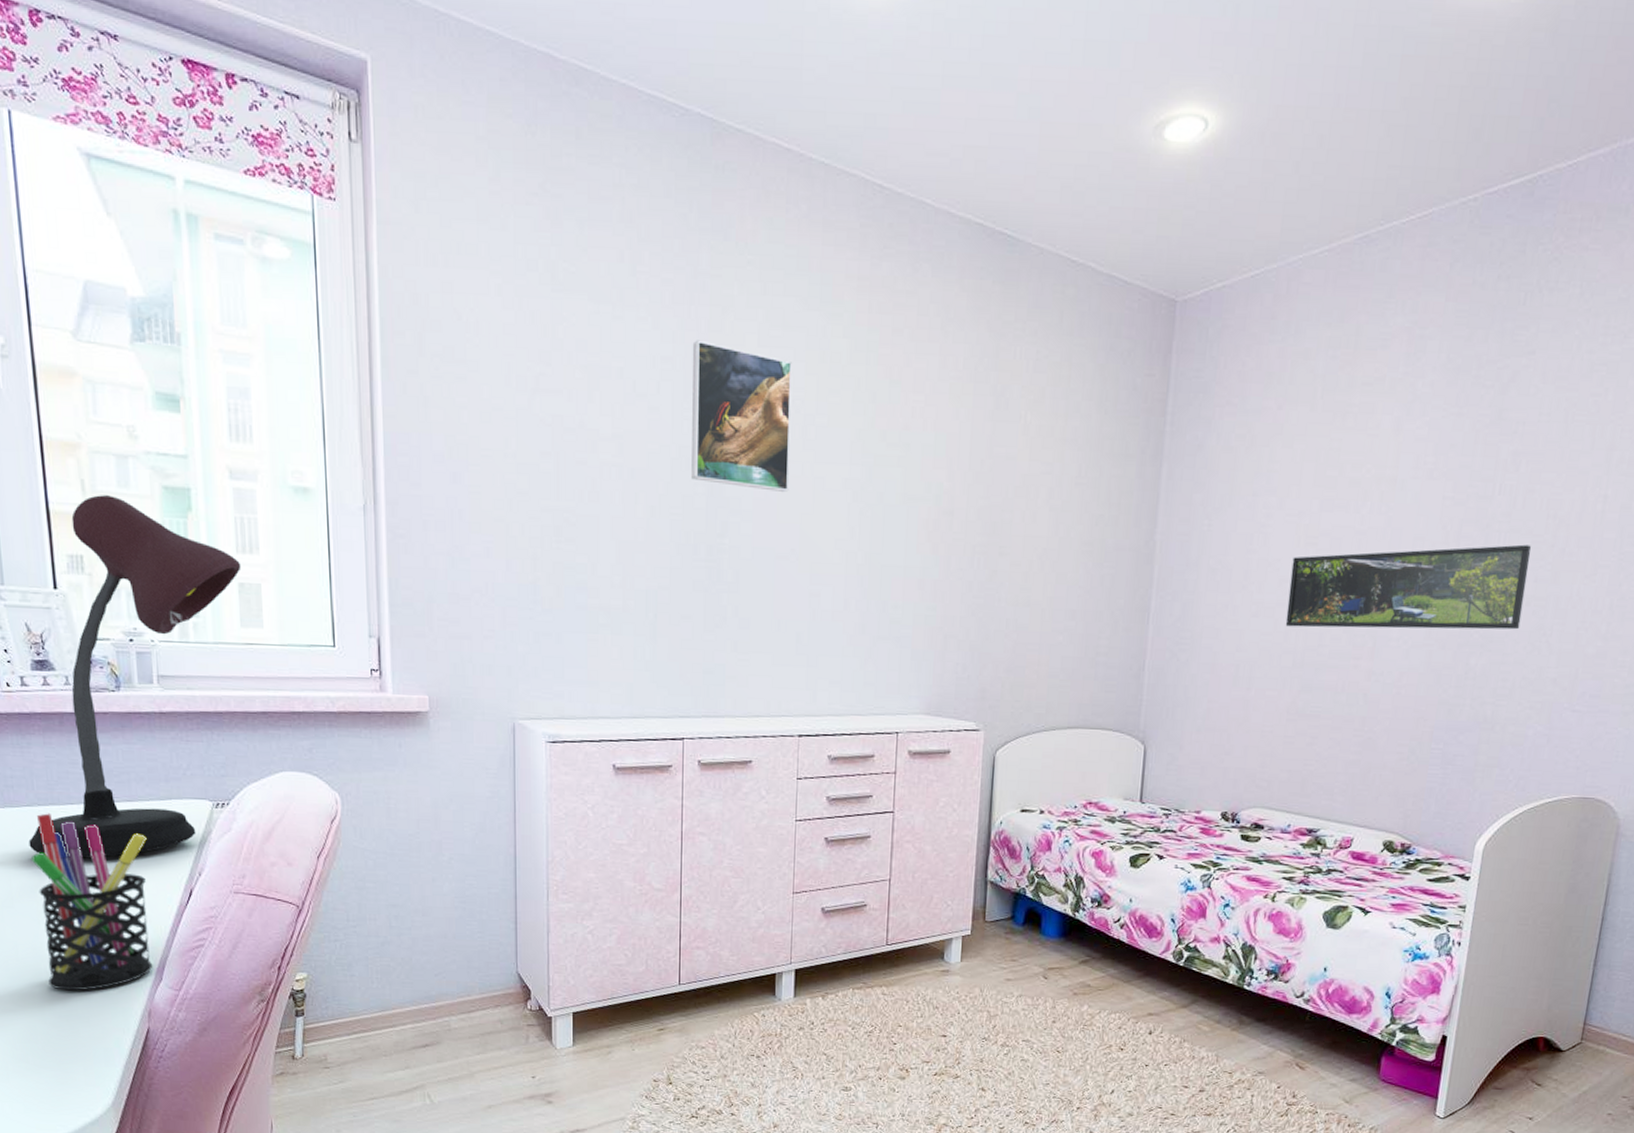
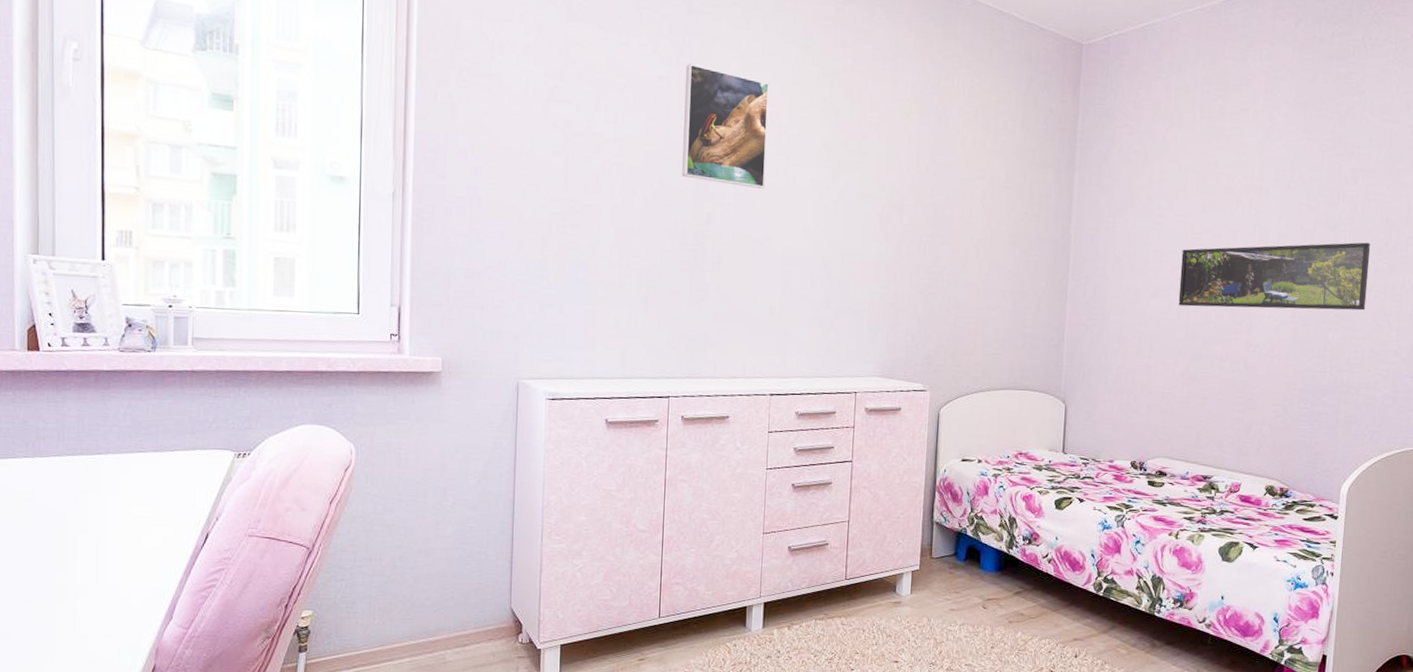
desk lamp: present [29,495,242,858] -> none [54,179,278,504]
pen holder: present [31,813,152,991] -> none [55,462,169,631]

